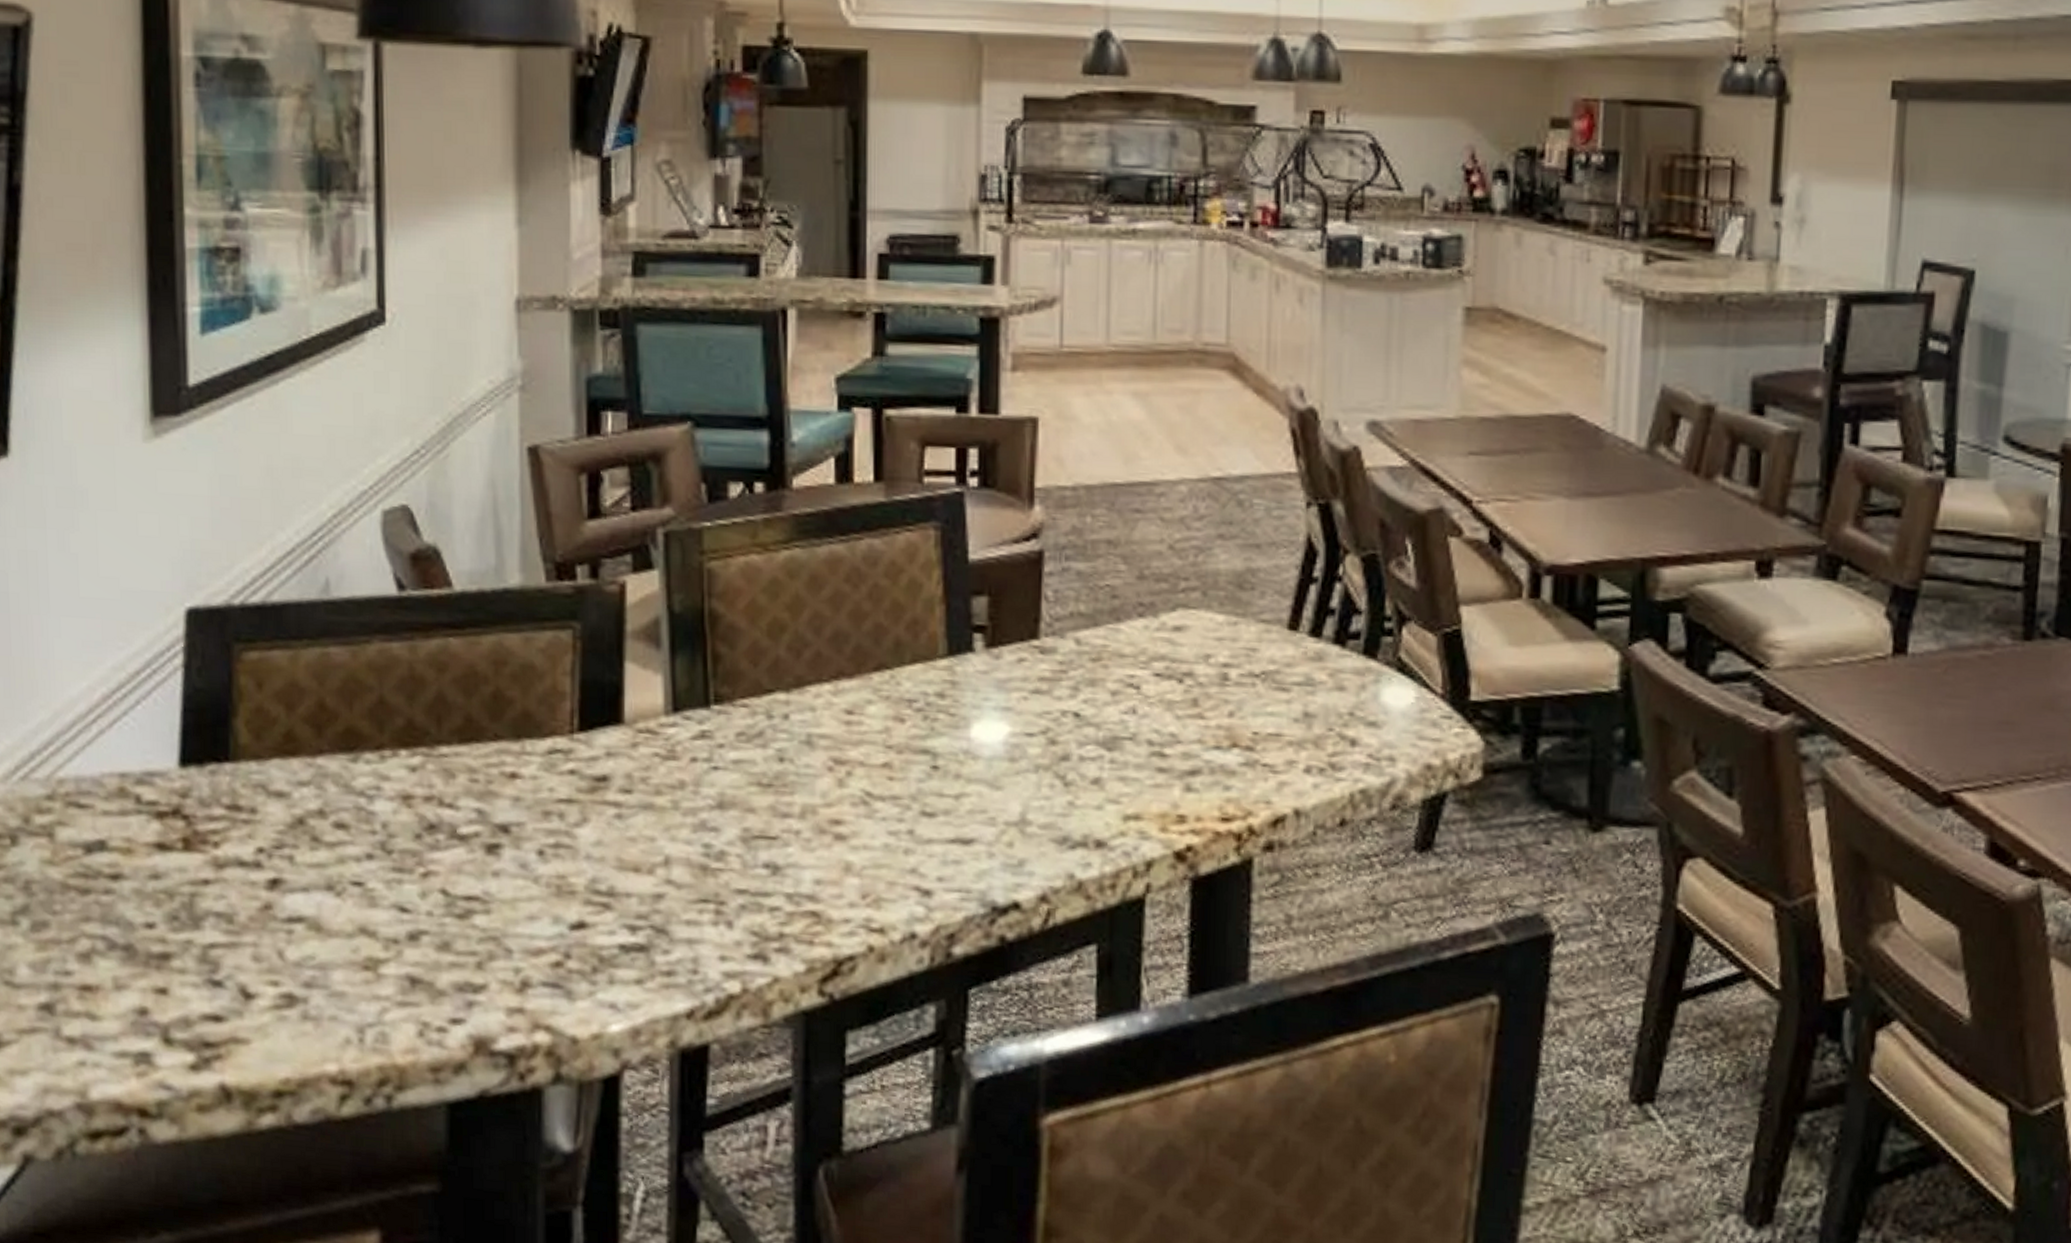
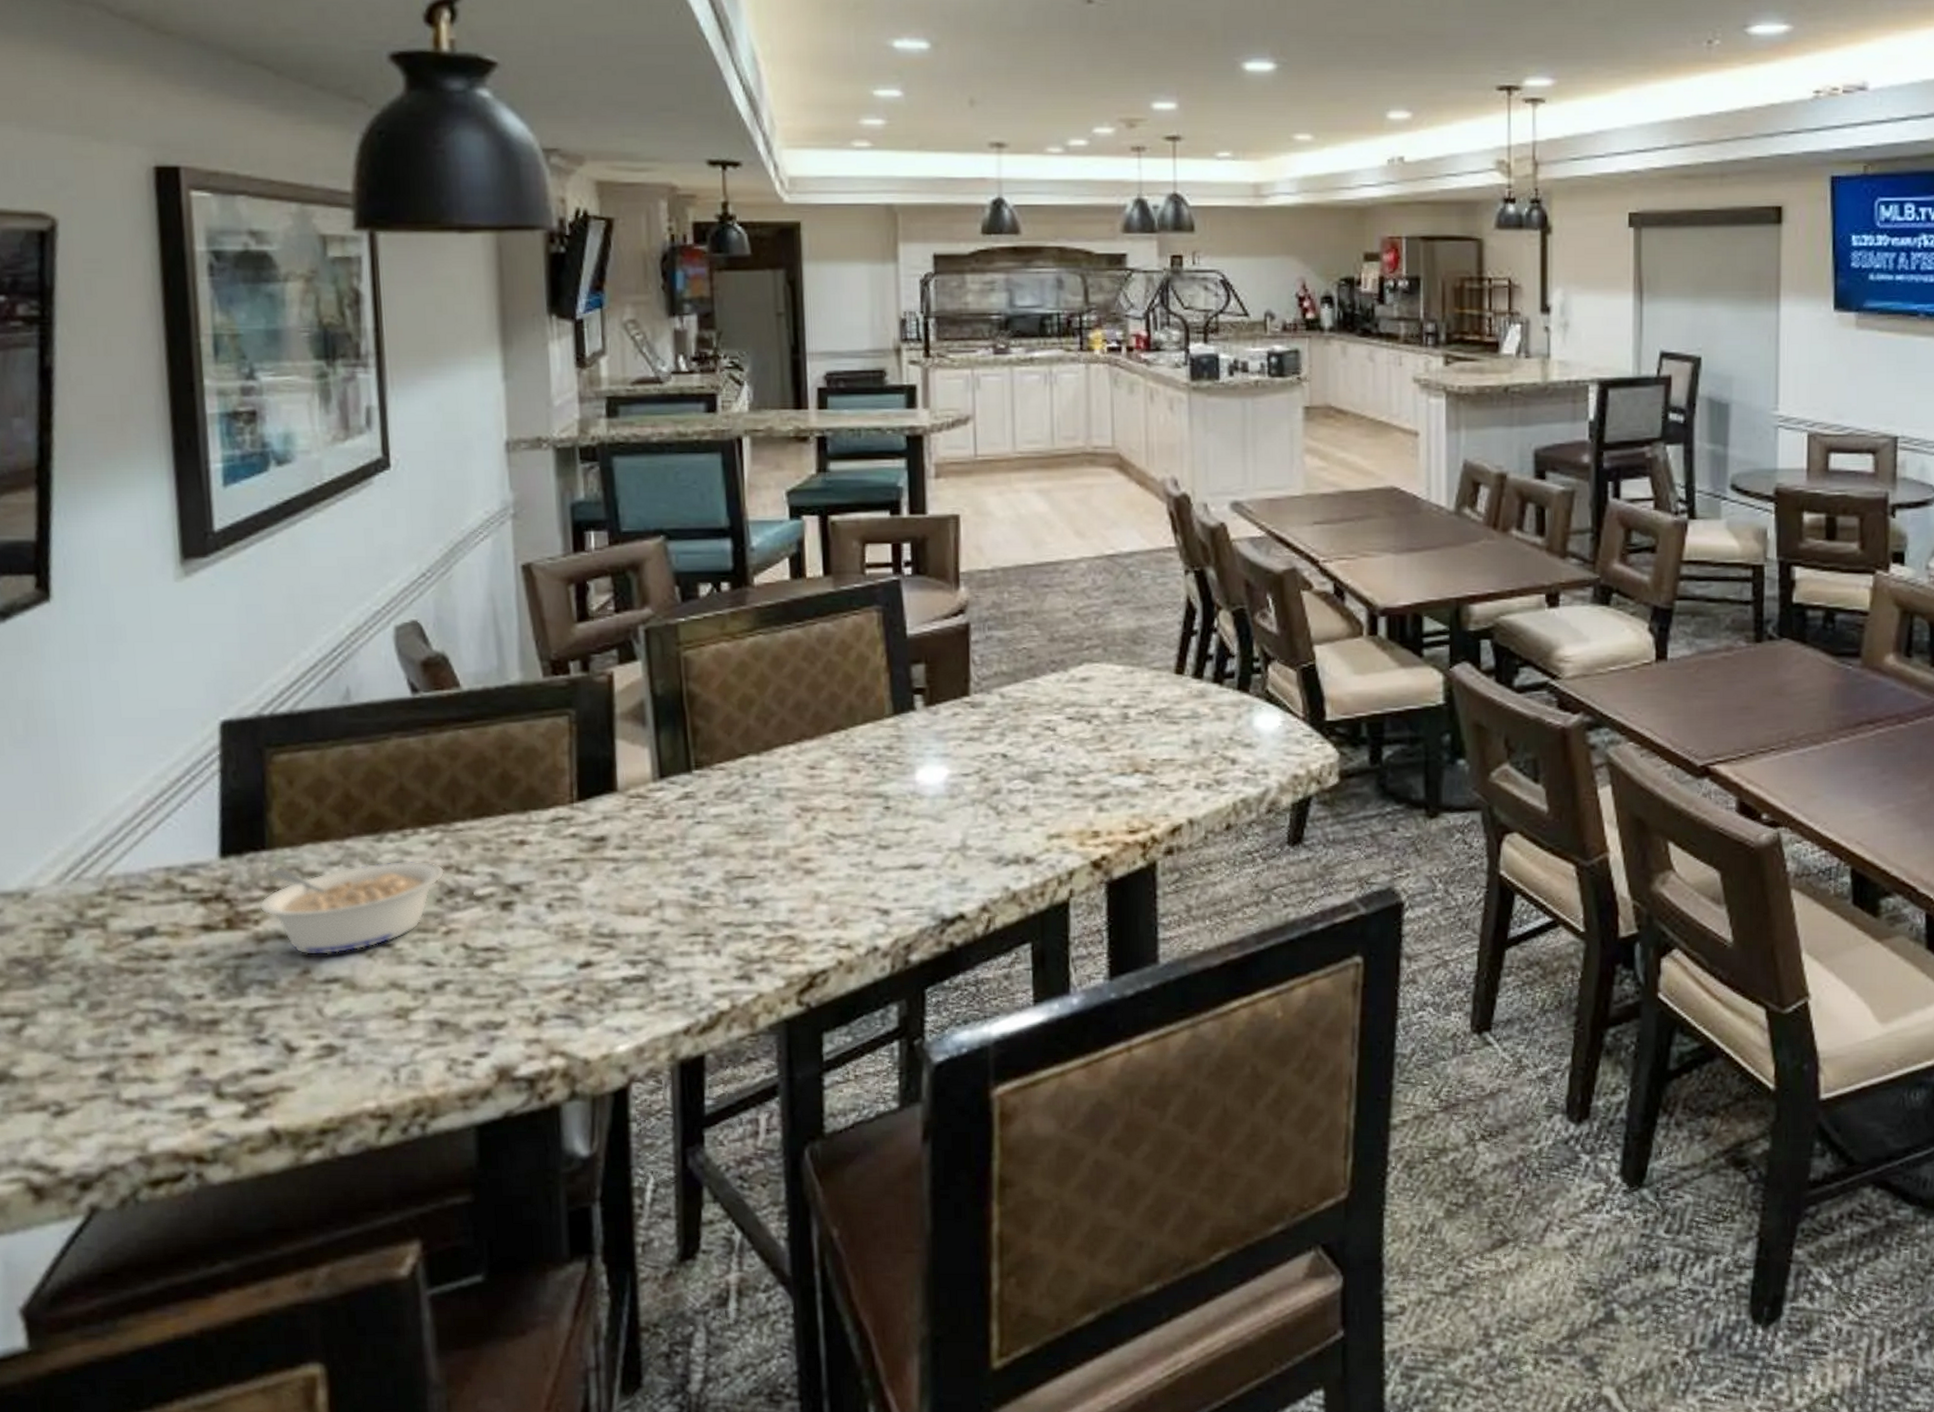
legume: none [220,782,425,889] -> present [259,861,444,956]

